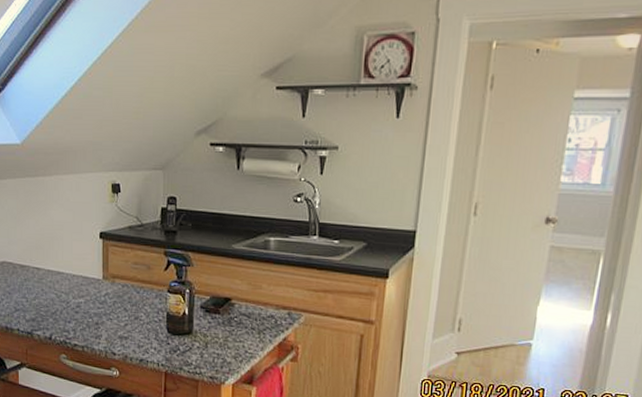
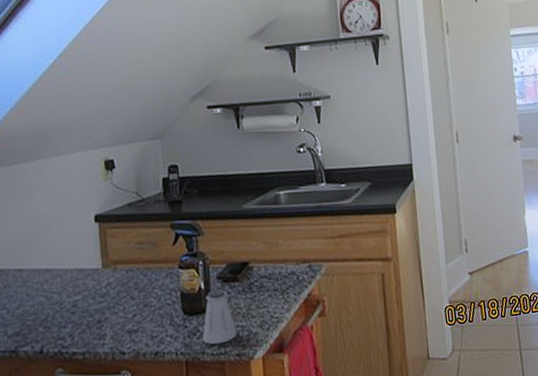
saltshaker: none [181,317,213,365] -> present [202,289,237,345]

